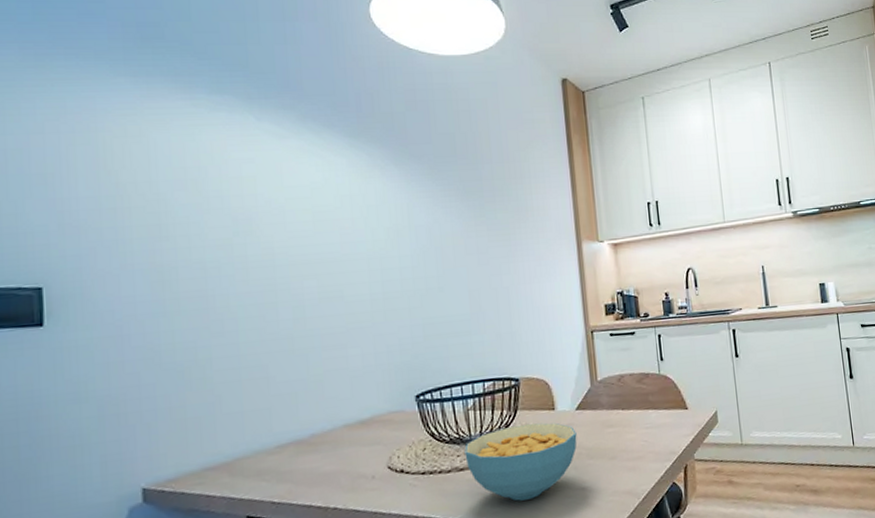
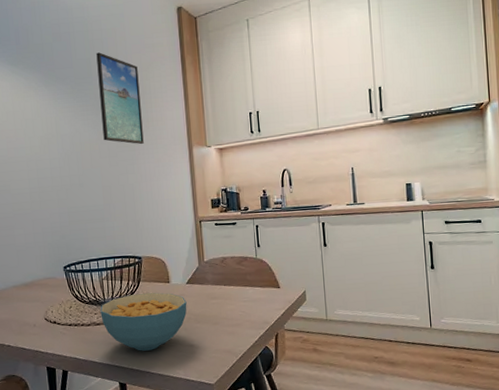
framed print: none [462,126,522,239] -> present [96,52,144,145]

